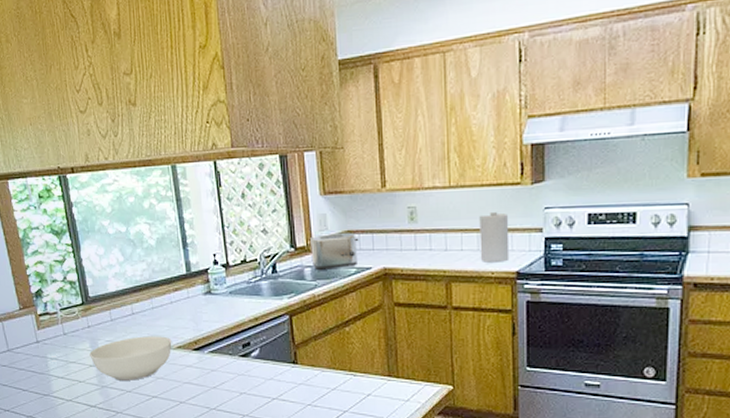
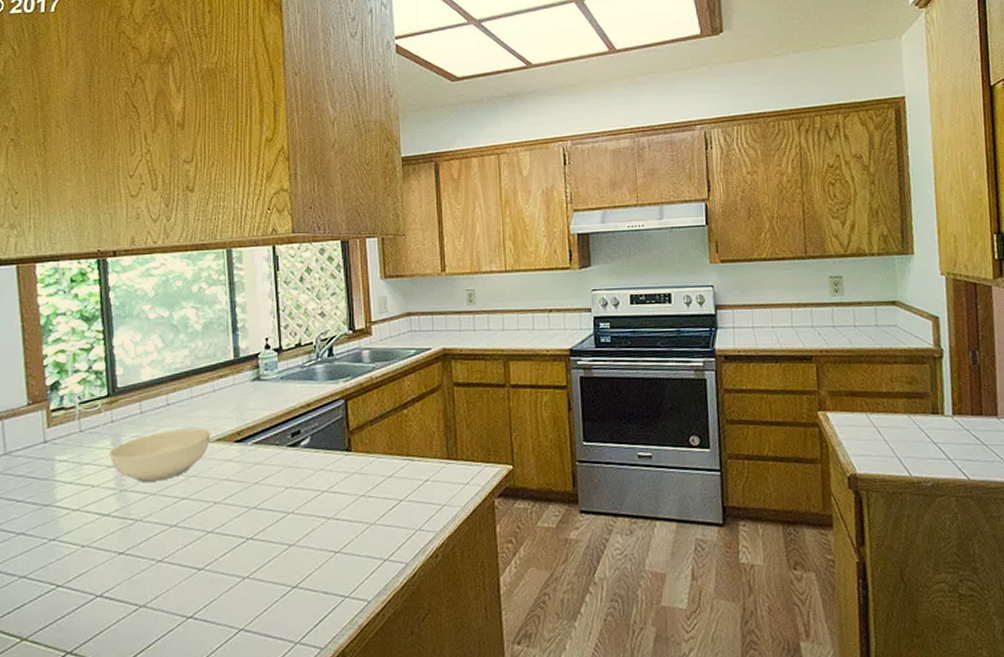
toaster: present [310,232,359,270] -> none [370,314,419,352]
paper towel holder: present [479,212,510,263] -> none [534,294,563,341]

